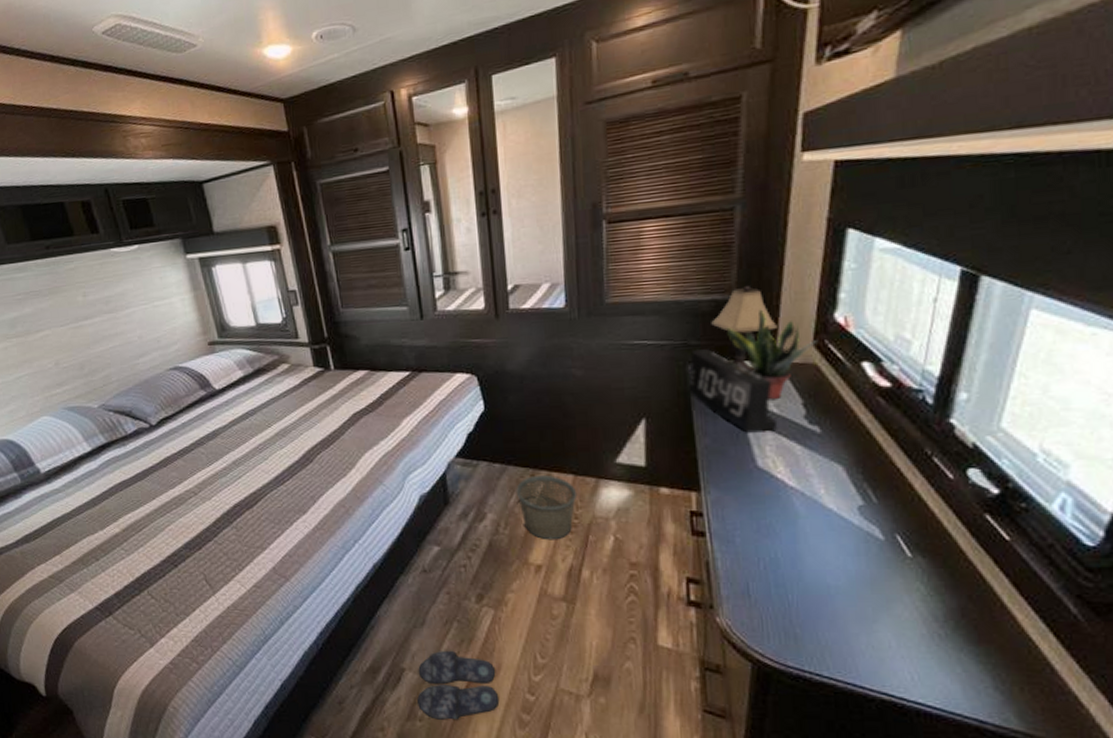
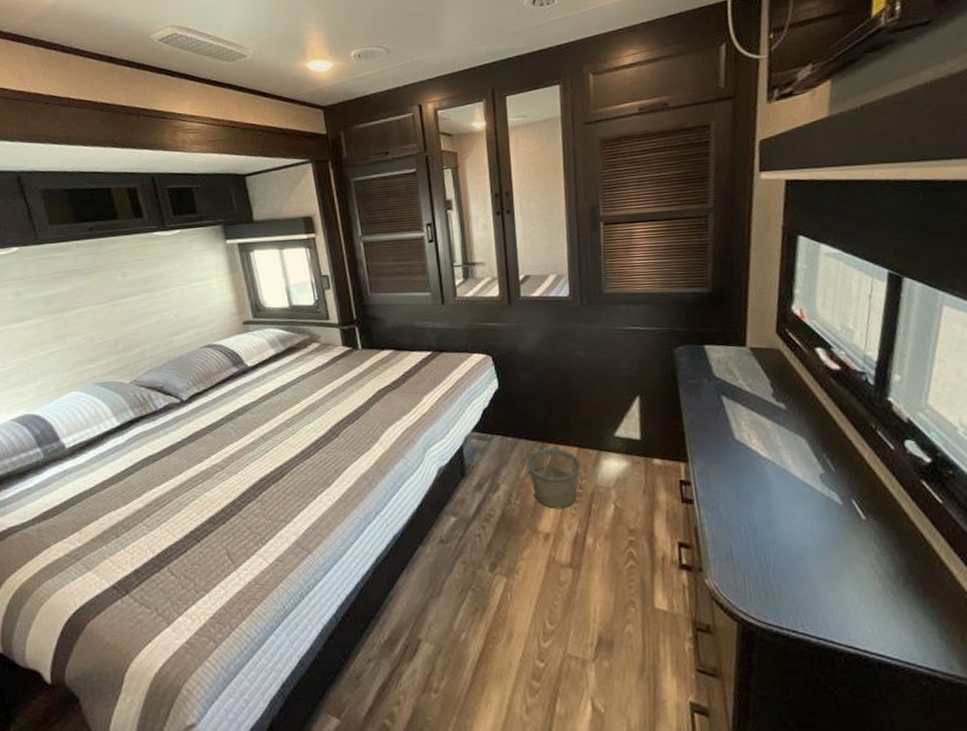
slippers: present [417,650,500,720] -> none [433,619,511,691]
alarm clock: present [688,348,778,433] -> none [675,334,751,409]
lamp: present [711,286,777,372] -> none [692,281,747,355]
potted plant: present [727,309,817,400] -> none [705,301,779,381]

